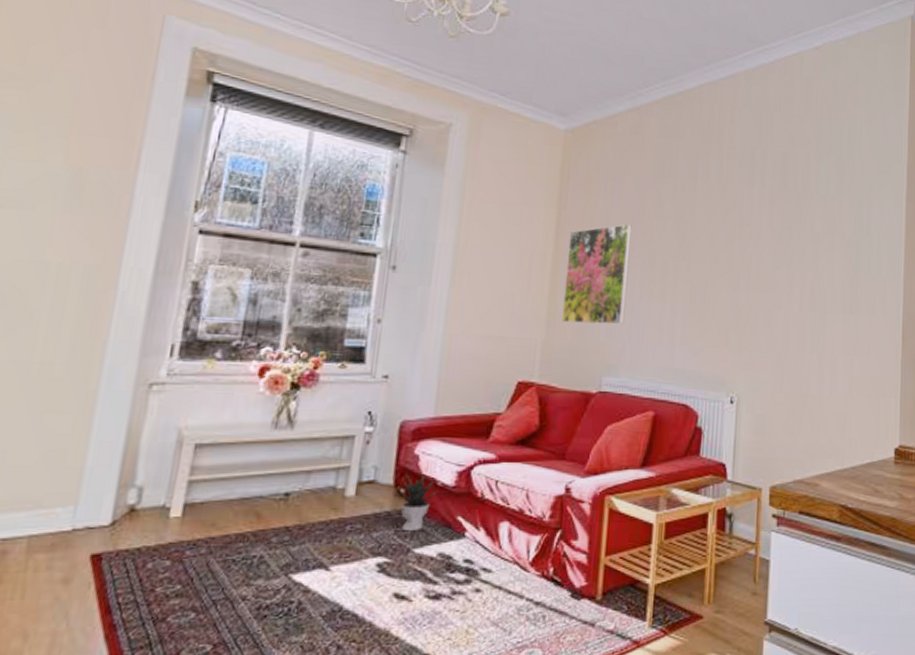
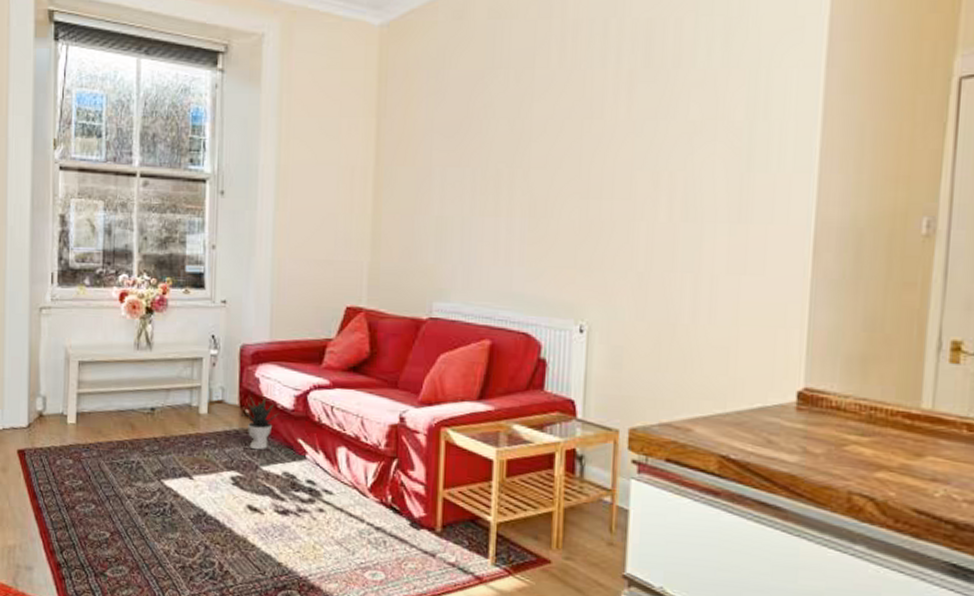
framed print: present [562,223,632,325] -> none [387,128,459,245]

